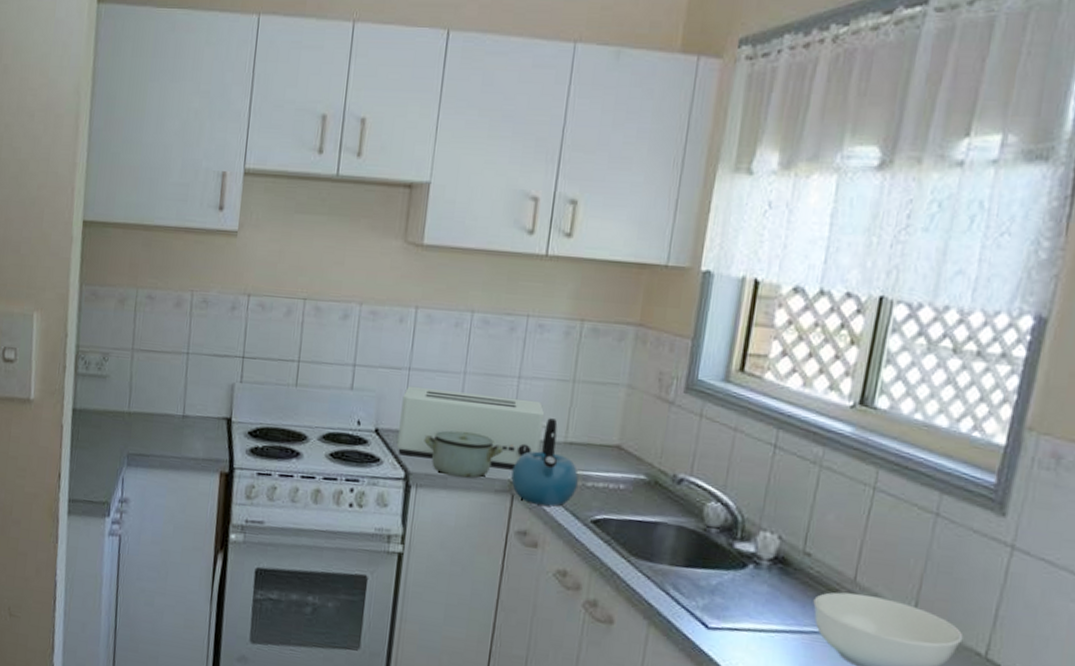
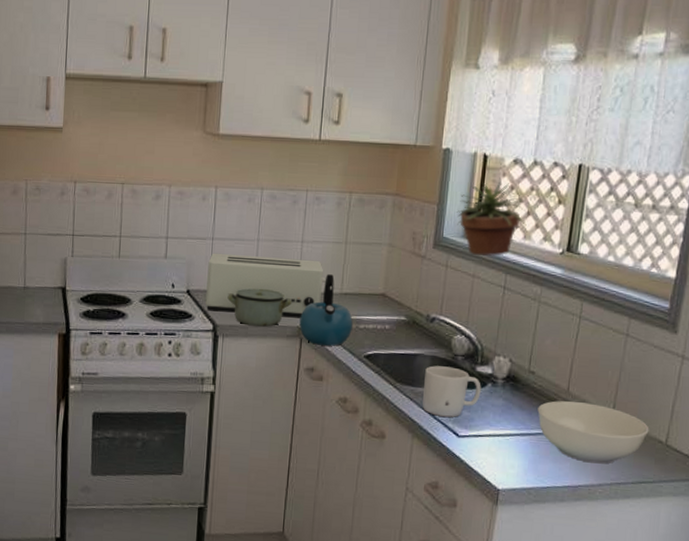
mug: none [662,538,740,604] -> present [422,365,481,417]
potted plant: none [716,311,807,406] -> present [457,179,527,256]

